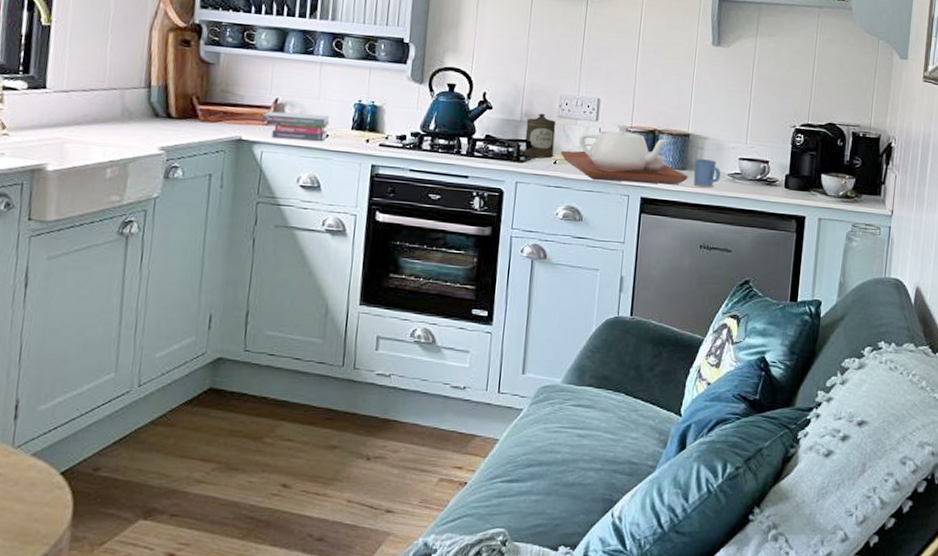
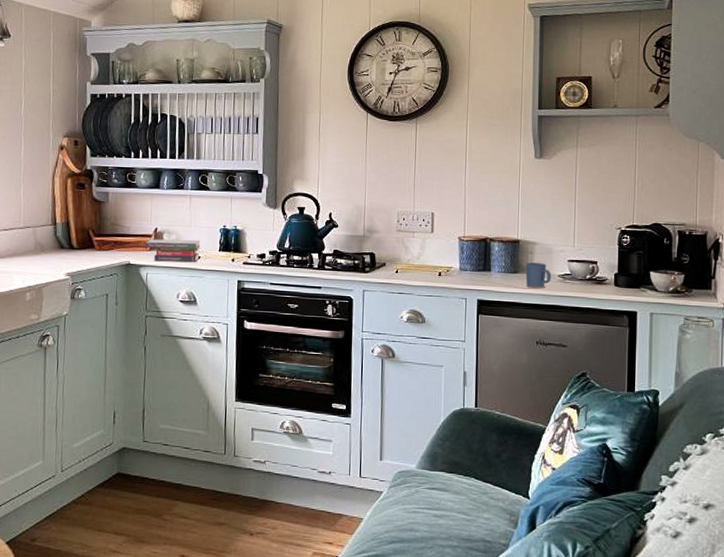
canister: present [524,113,557,159] -> none [368,229,396,269]
tea set: present [560,124,688,185] -> none [400,234,521,287]

